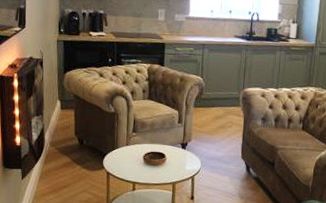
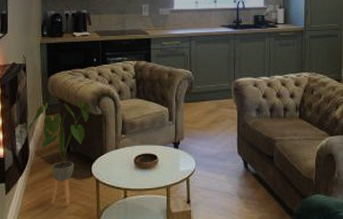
house plant: none [44,96,104,194] -> present [28,99,90,206]

